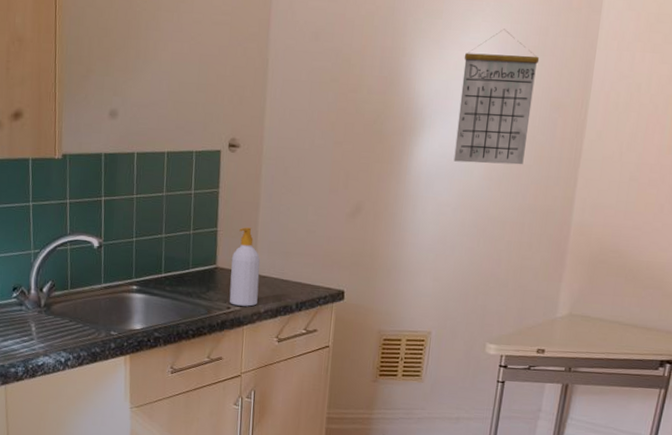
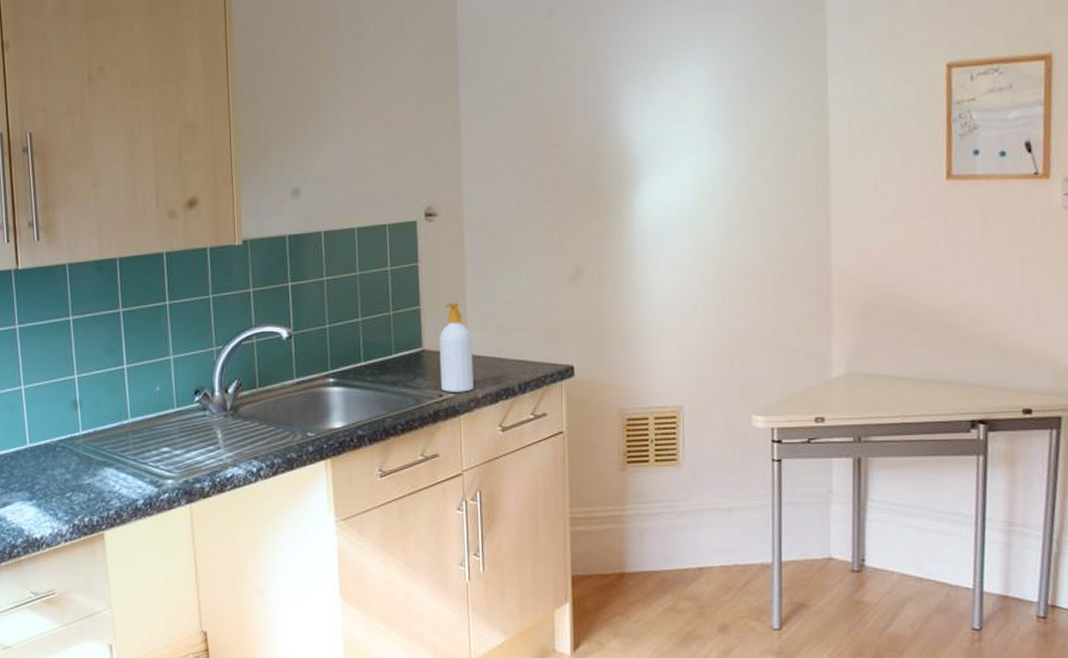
calendar: present [453,29,540,165] -> none [677,64,764,210]

